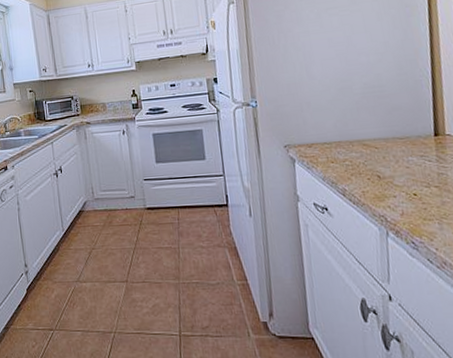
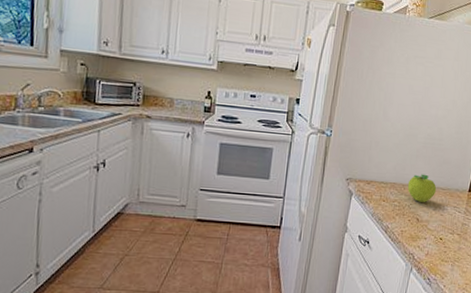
fruit: none [355,126,393,157] -> present [407,174,437,202]

